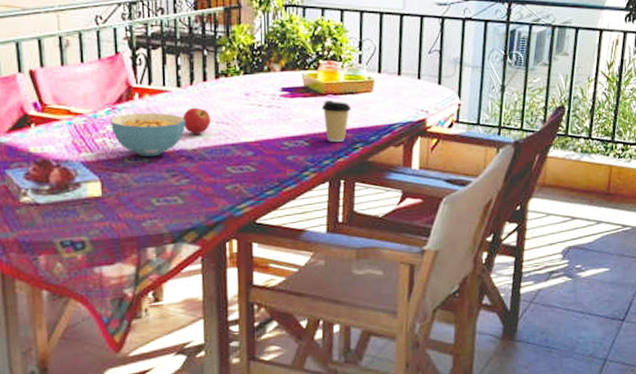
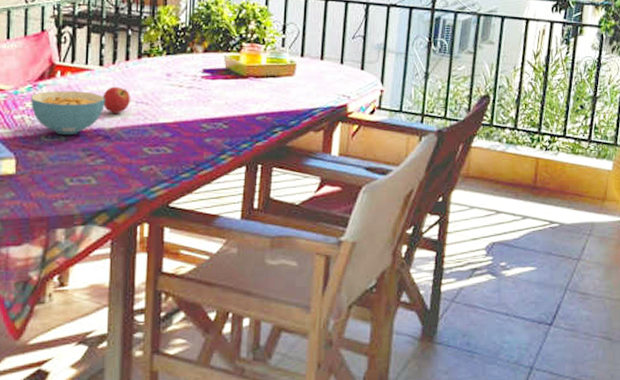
coffee cup: present [321,101,352,142] -> none [242,83,273,125]

